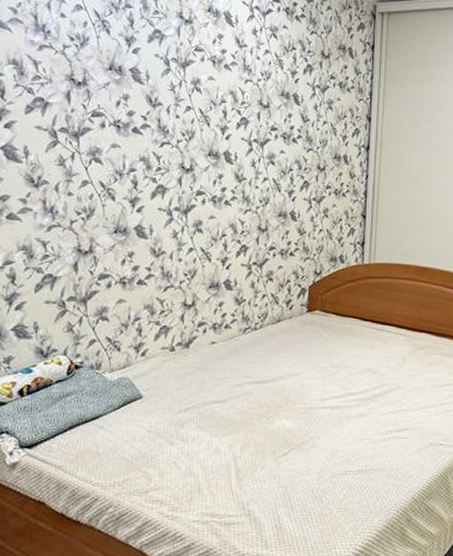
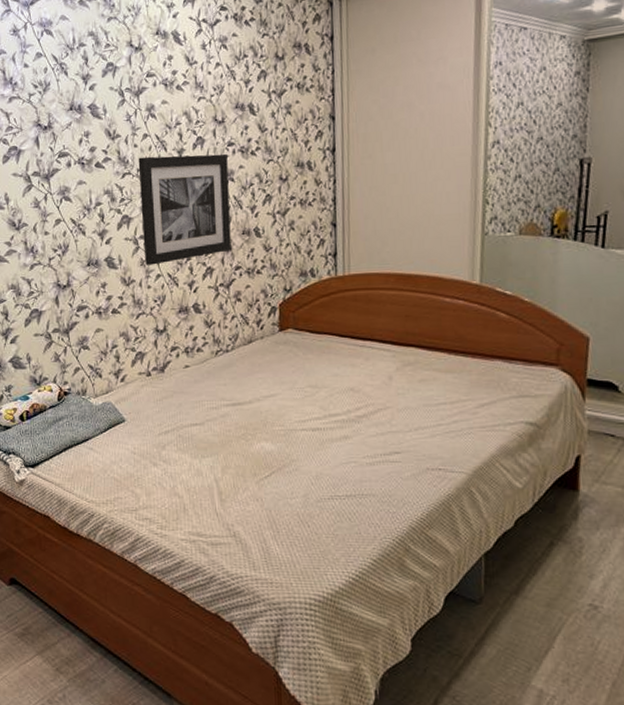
wall art: none [177,129,270,238] -> present [138,154,231,265]

